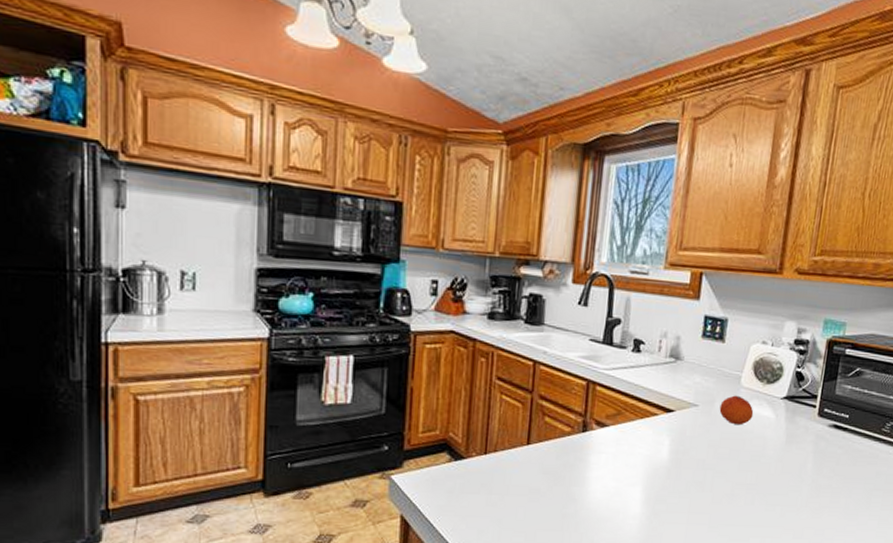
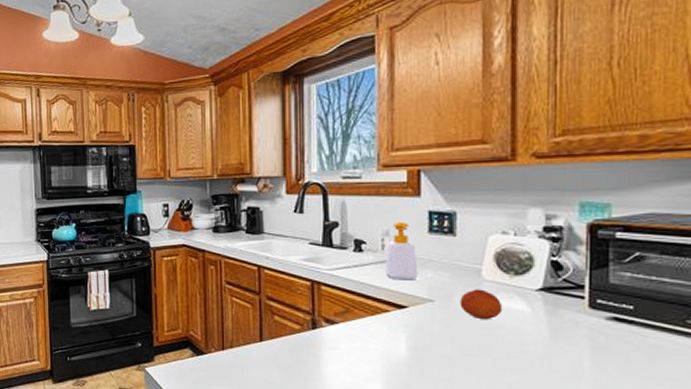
soap bottle: none [659,324,689,385] -> present [386,222,418,281]

